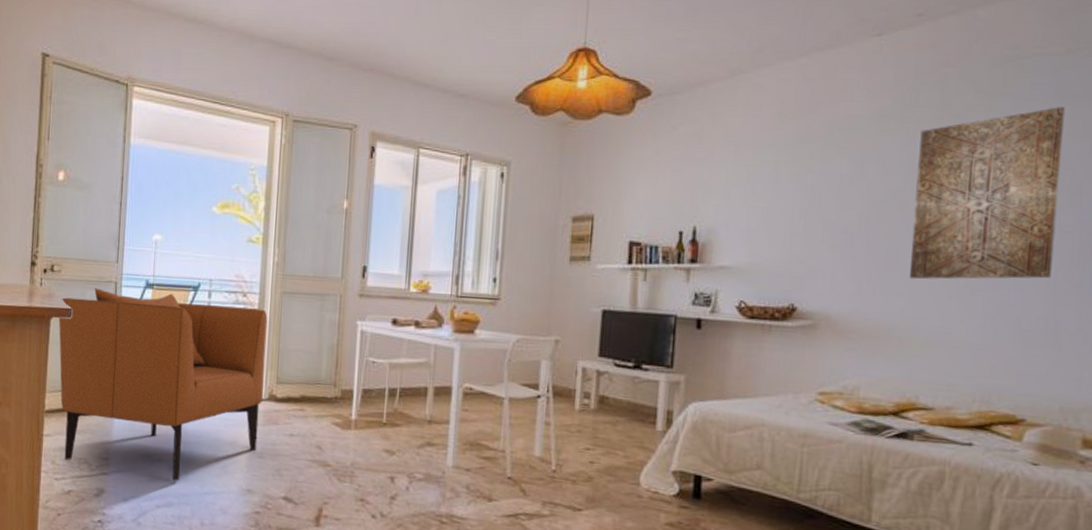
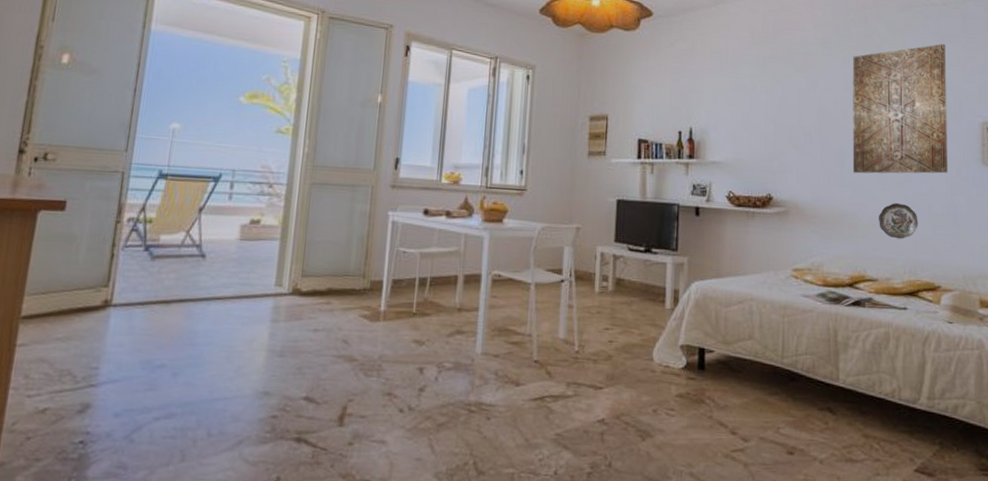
armchair: present [58,288,268,482] -> none [41,178,295,389]
decorative plate: none [941,316,1000,361] -> present [879,203,918,239]

